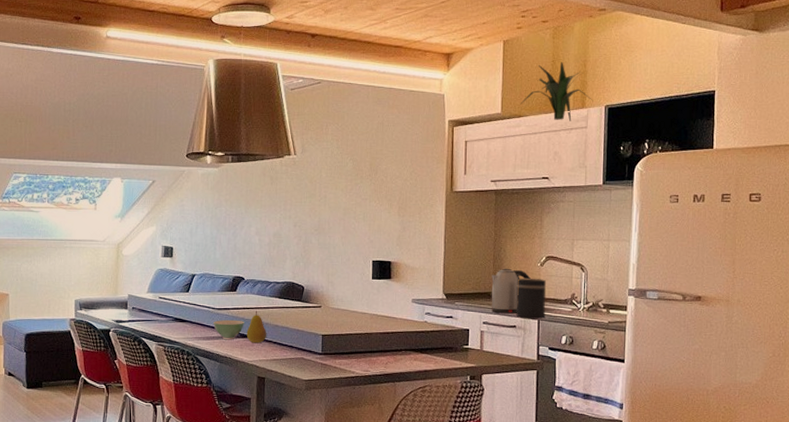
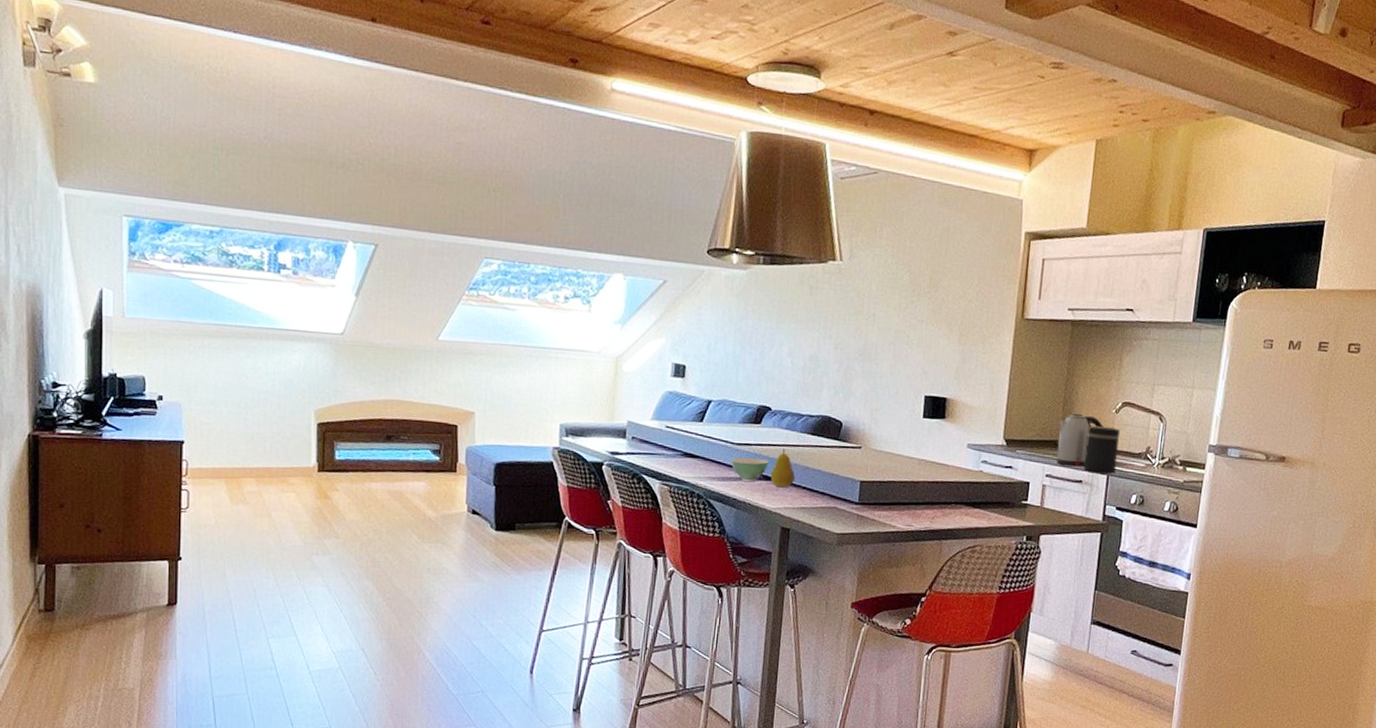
plant: present [520,62,593,121] -> none [1109,172,1191,245]

